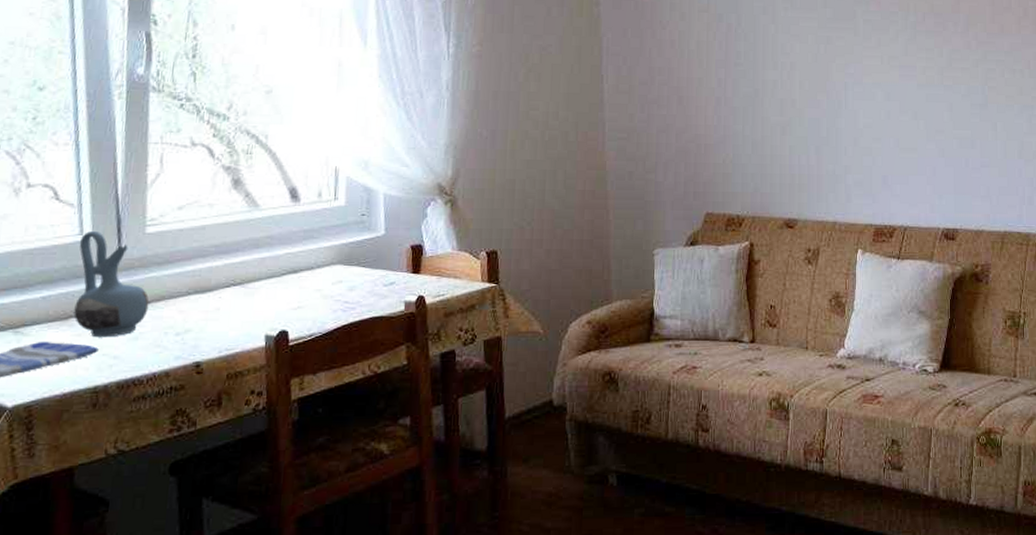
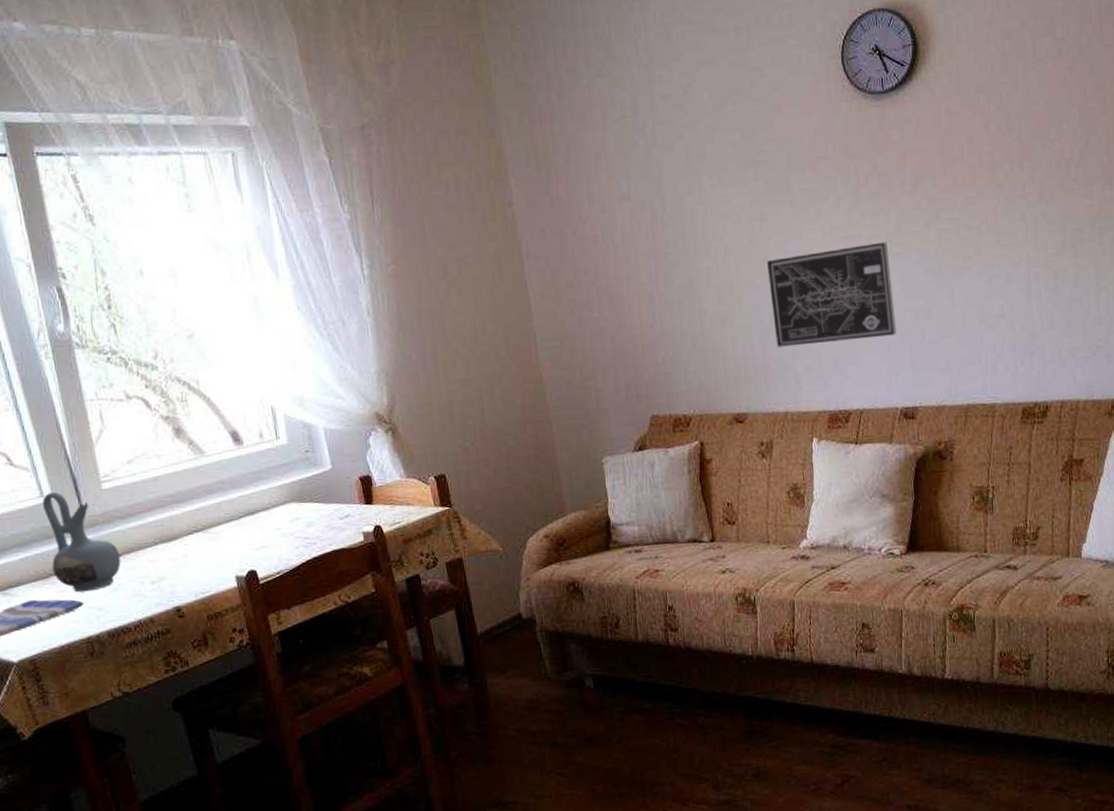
wall art: none [829,74,942,161] -> present [767,241,896,347]

